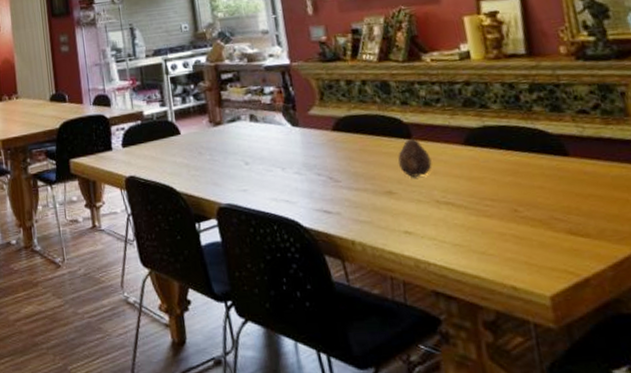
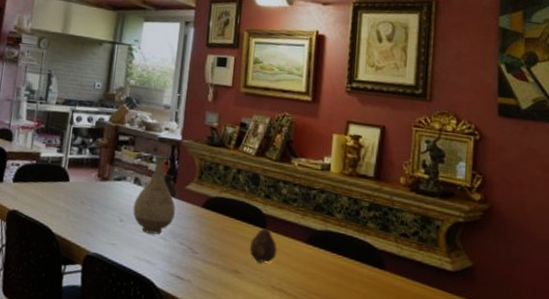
vase: none [255,84,304,172] -> present [133,154,176,235]

